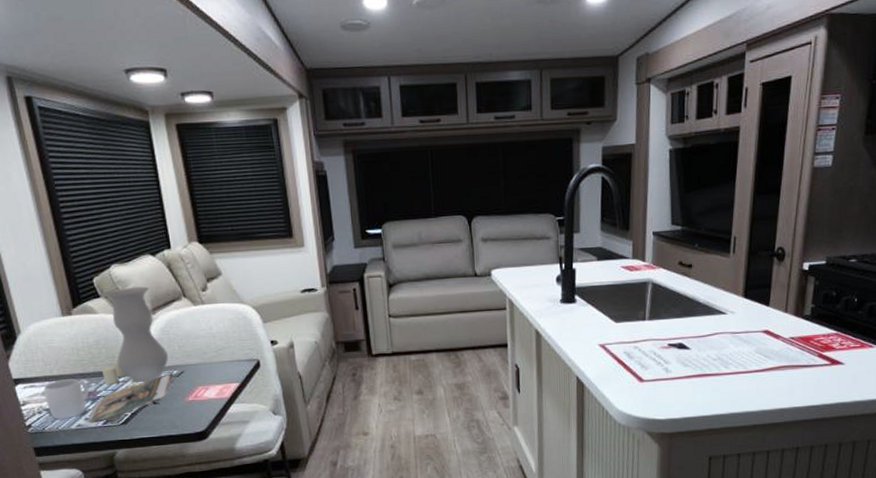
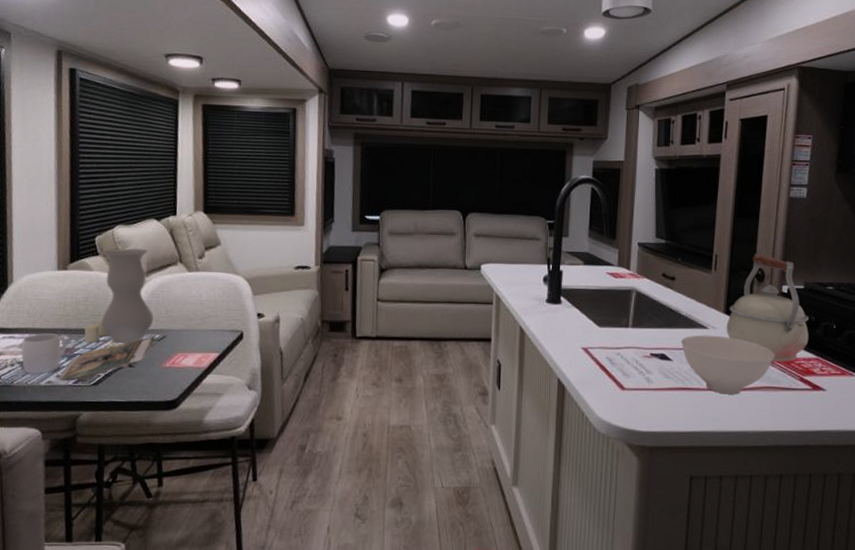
bowl: none [698,320,794,377] -> present [680,335,775,395]
kettle: none [745,232,829,341] -> present [726,254,809,362]

